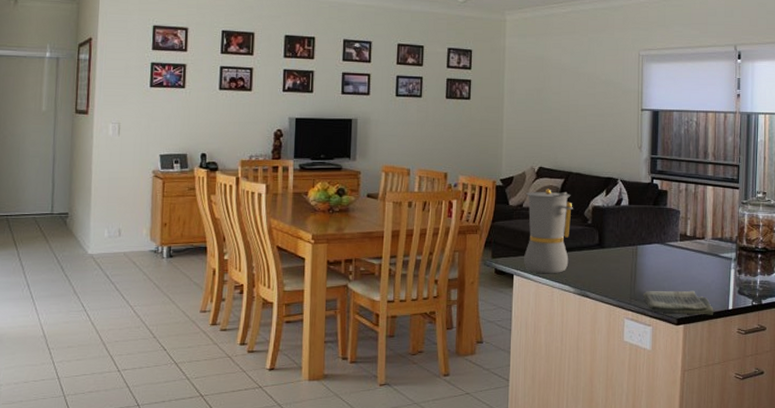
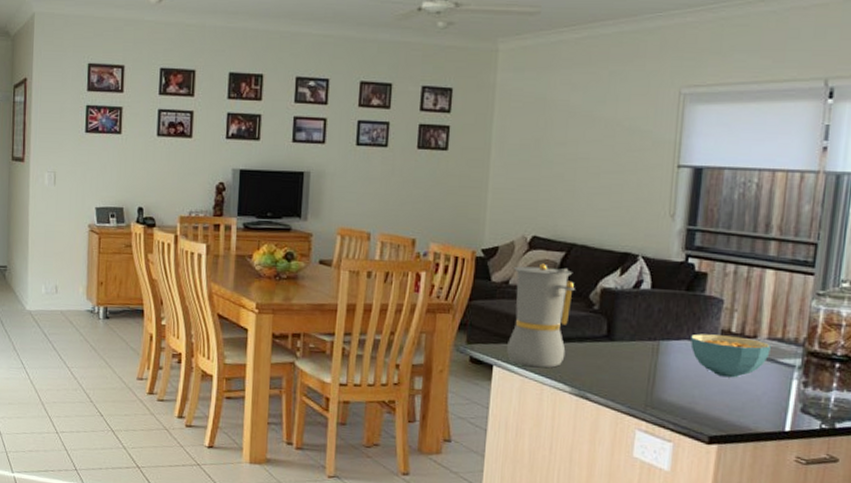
dish towel: present [642,290,714,315] -> none [662,398,763,436]
cereal bowl: none [659,238,714,271] -> present [690,333,771,378]

